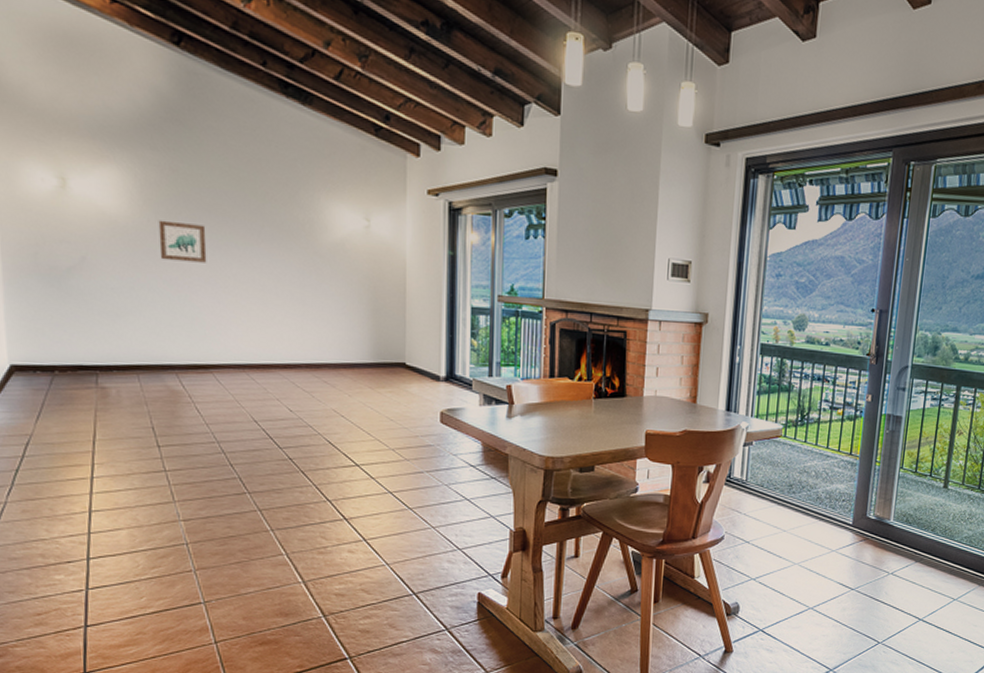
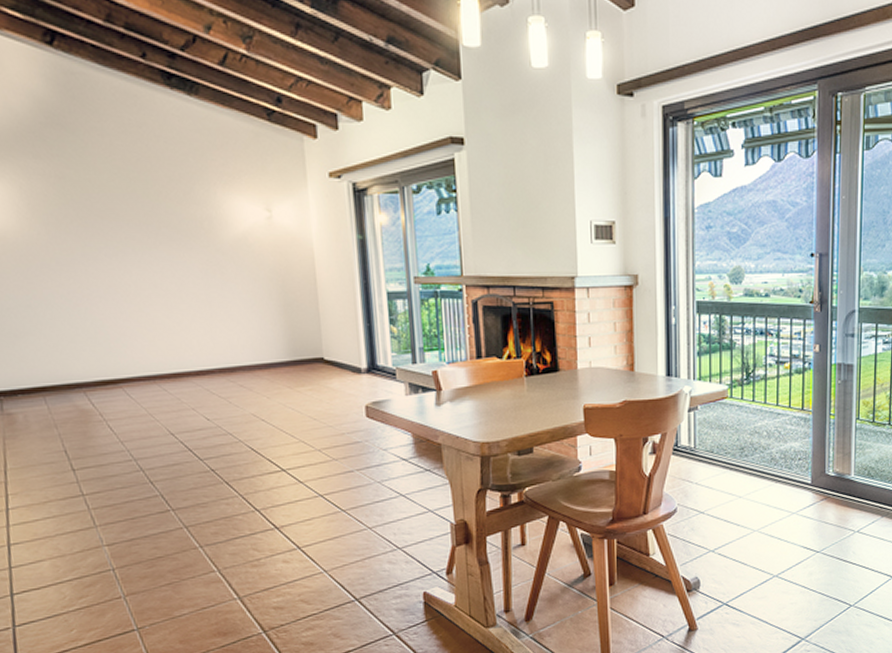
wall art: present [158,220,207,263] -> none [49,231,105,274]

